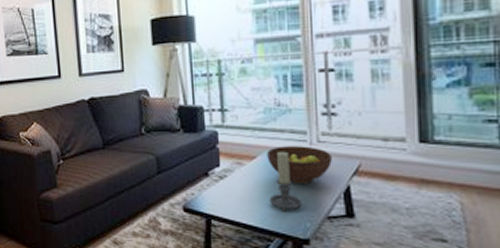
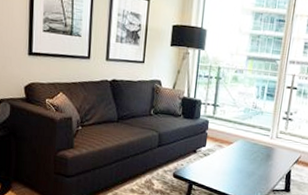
fruit bowl: present [267,146,332,184] -> none [240,137,284,166]
candle holder: present [269,151,303,212] -> none [236,140,259,184]

